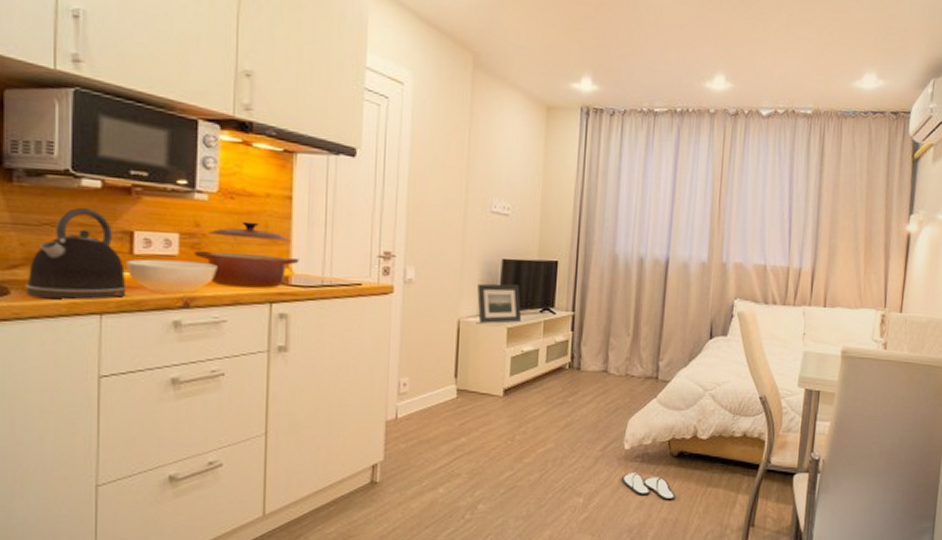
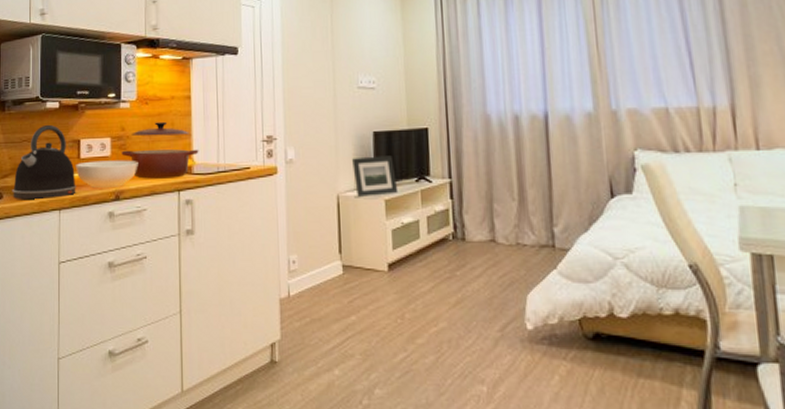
slippers: present [622,473,676,501] -> none [529,357,599,394]

